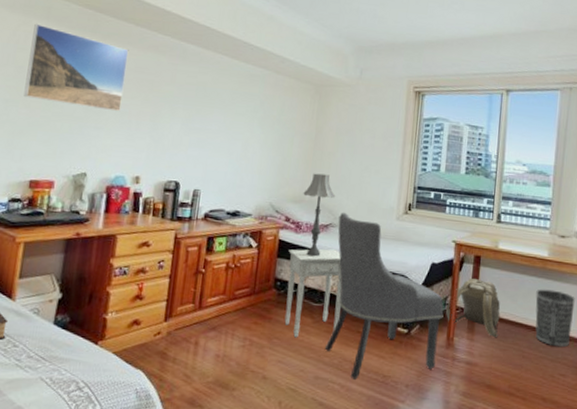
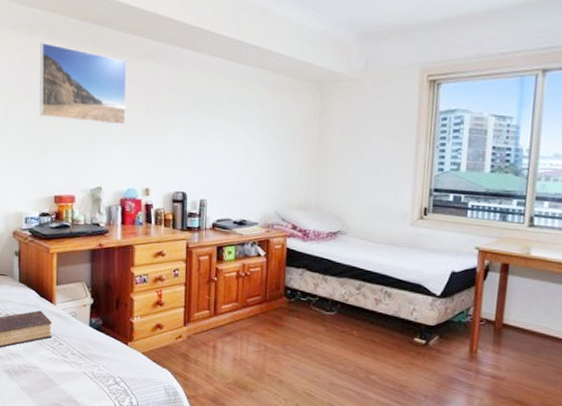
nightstand: present [284,249,342,338] -> none [297,257,354,345]
table lamp: present [303,173,335,257] -> none [309,178,342,266]
chair: present [324,212,444,380] -> none [338,218,466,388]
backpack: present [445,278,501,337] -> none [467,287,533,351]

